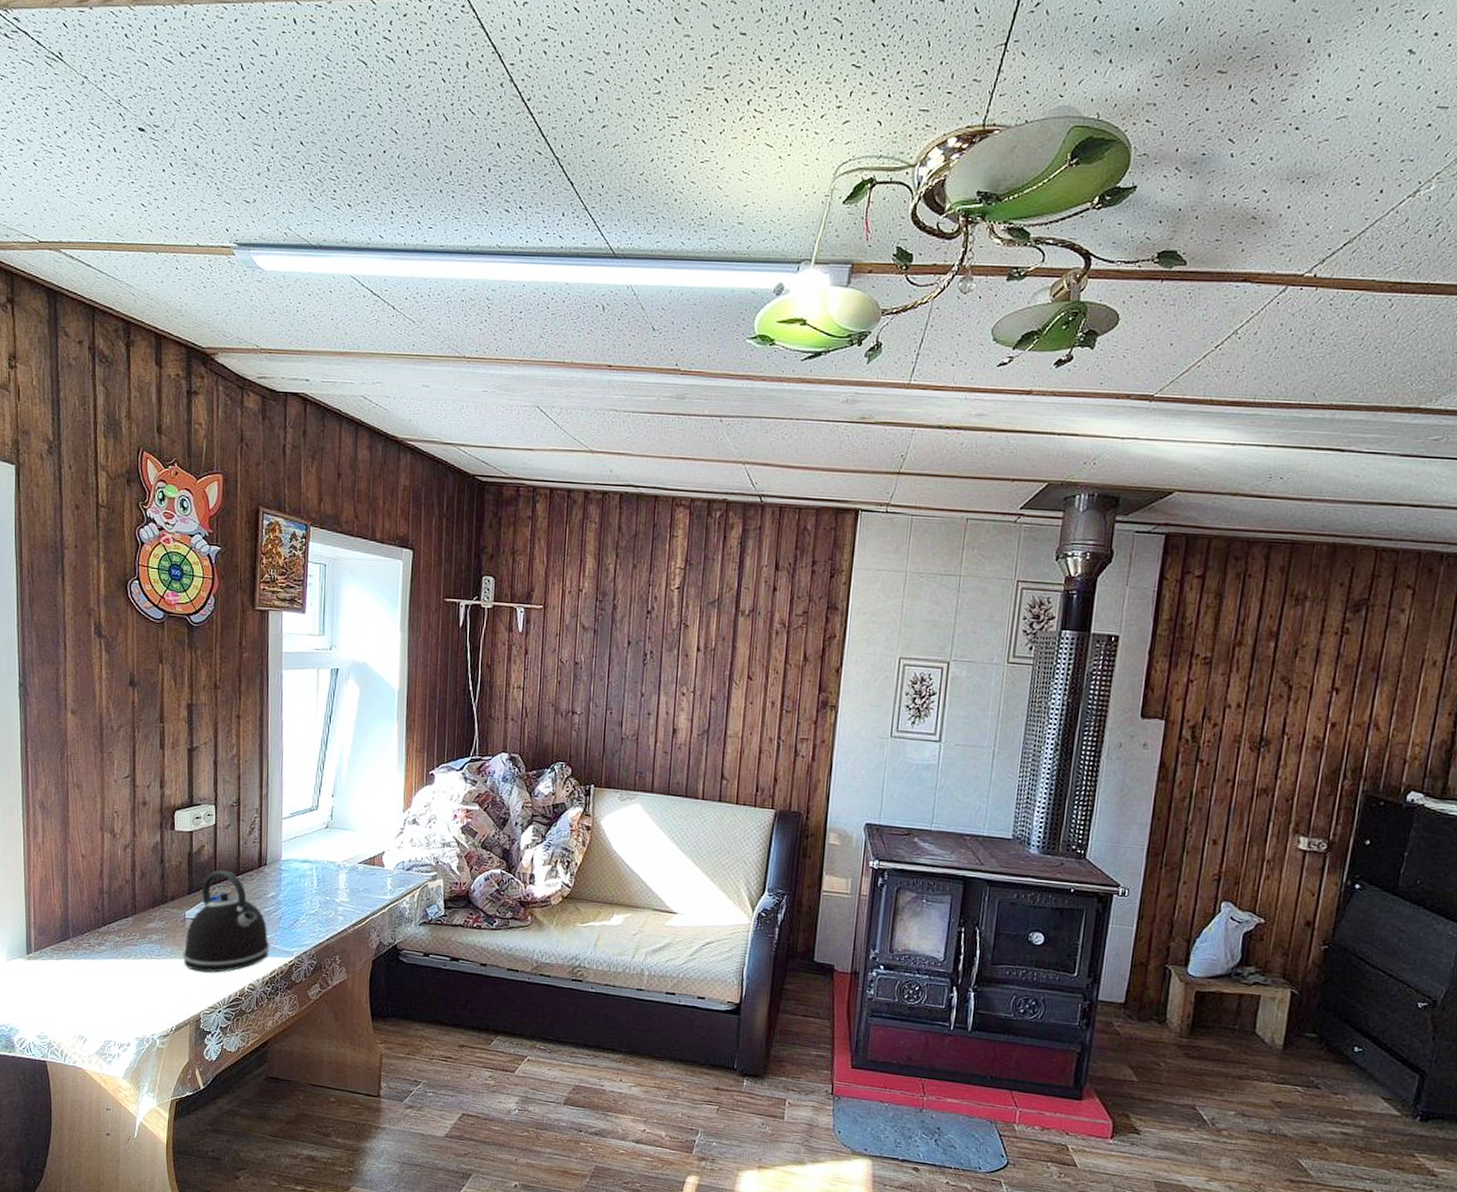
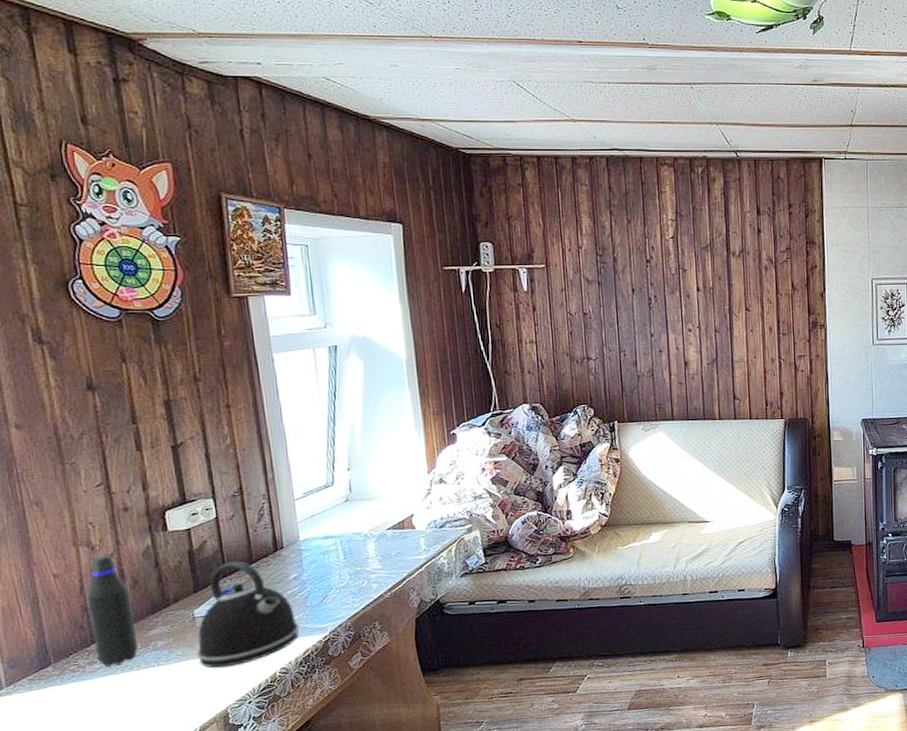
water bottle: none [104,844,138,951] -> present [87,556,139,667]

